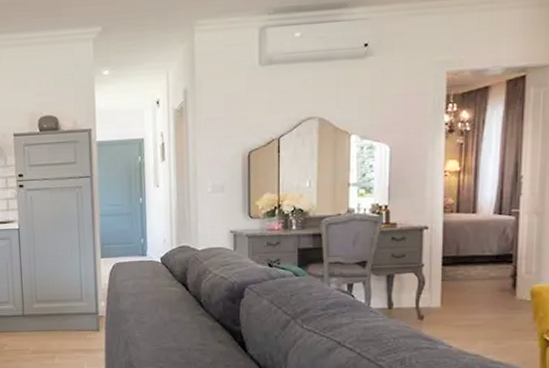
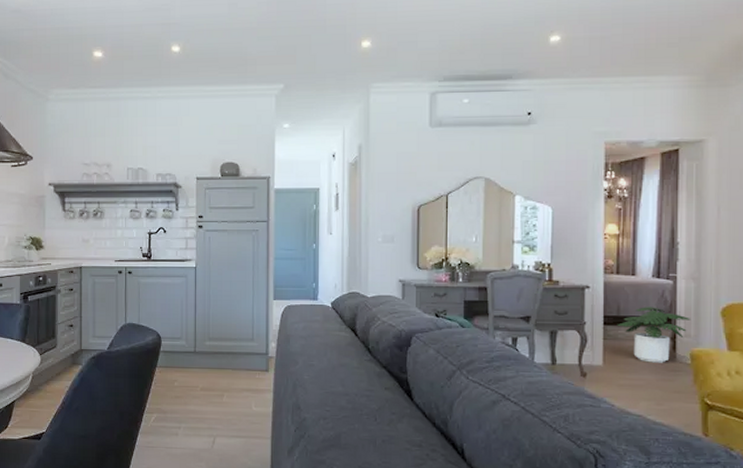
potted plant: none [456,245,533,302] -> present [617,307,691,363]

